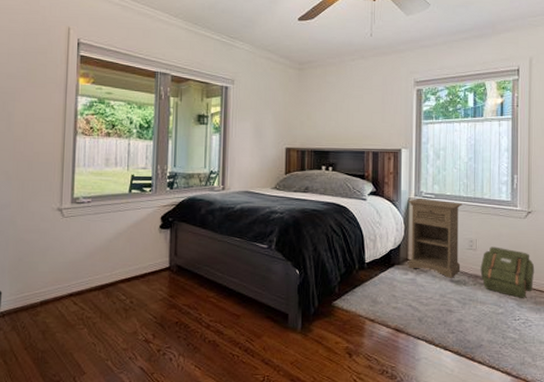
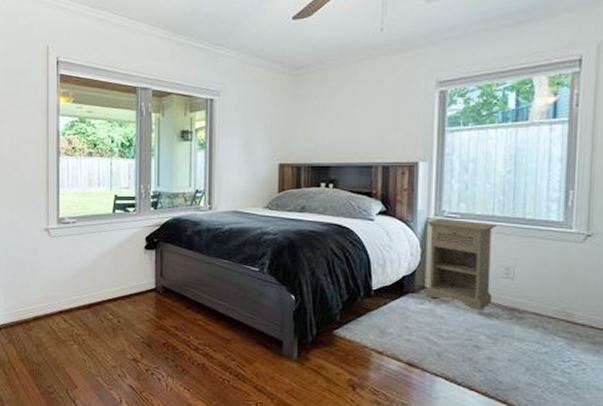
backpack: present [480,246,535,298] -> none [518,275,594,337]

